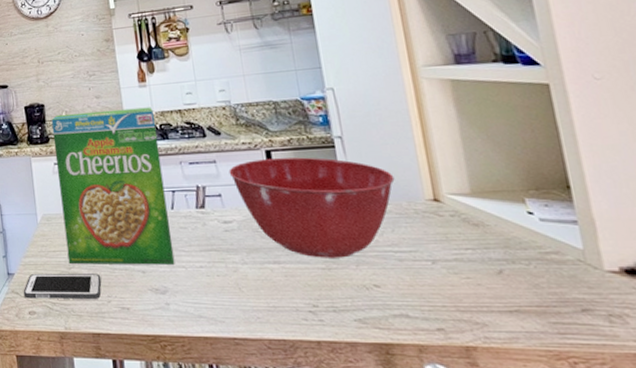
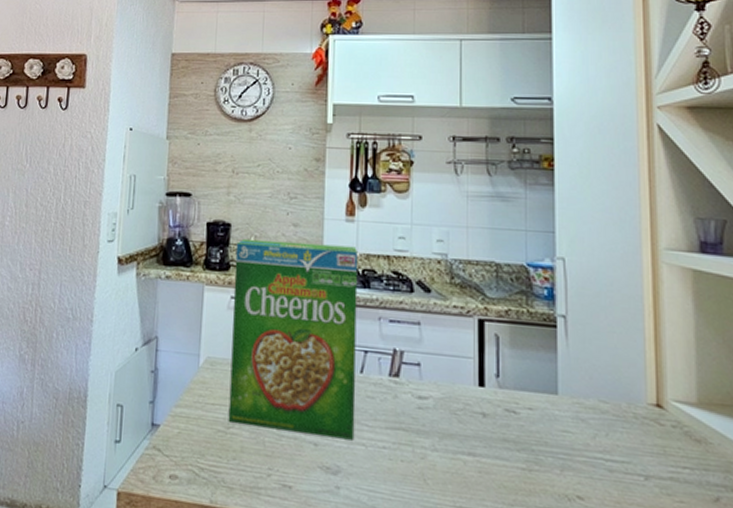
cell phone: present [23,274,102,299] -> none [166,428,264,470]
mixing bowl: present [228,157,395,258] -> none [433,328,617,460]

